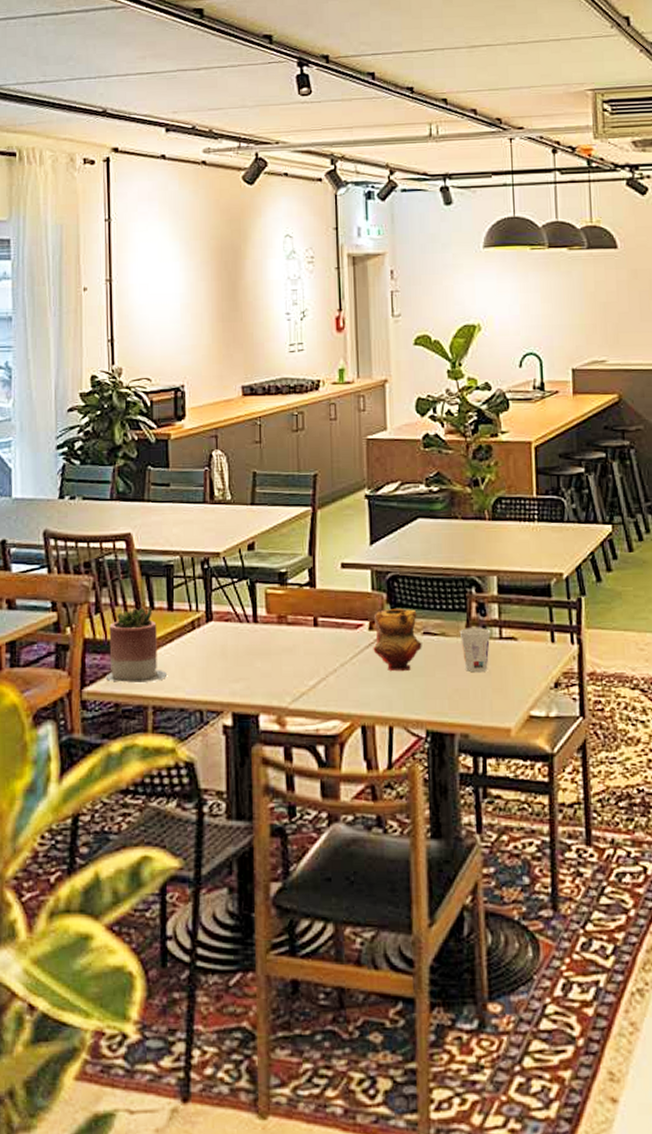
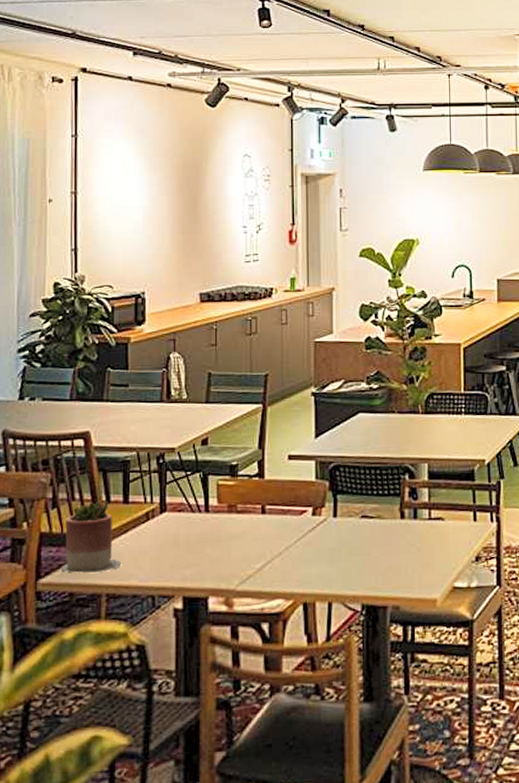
teapot: present [373,609,422,672] -> none [315,495,360,553]
cup: present [459,628,491,673] -> none [393,510,421,551]

